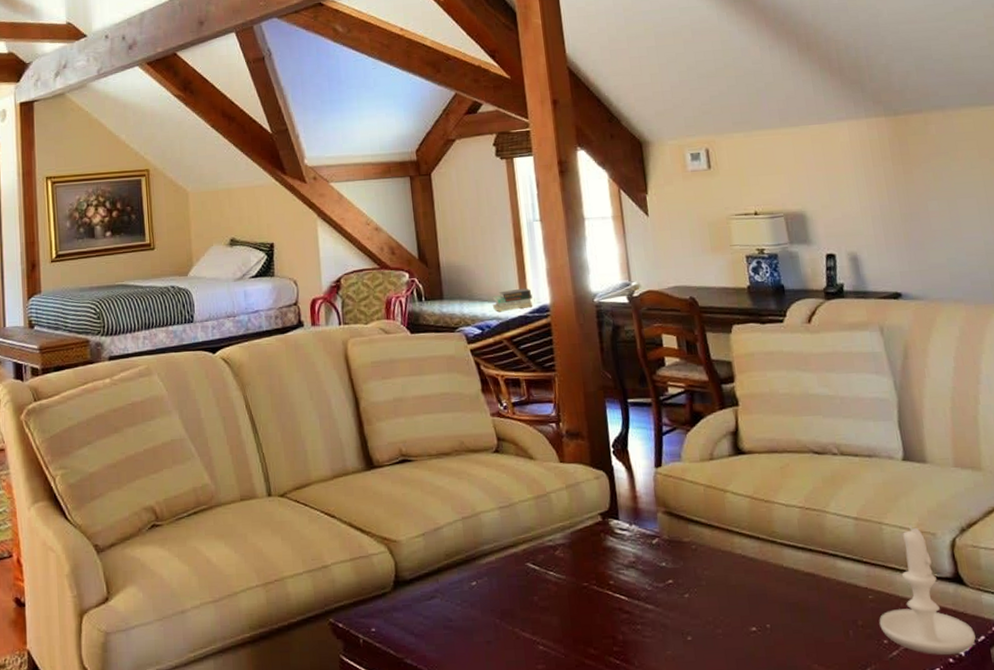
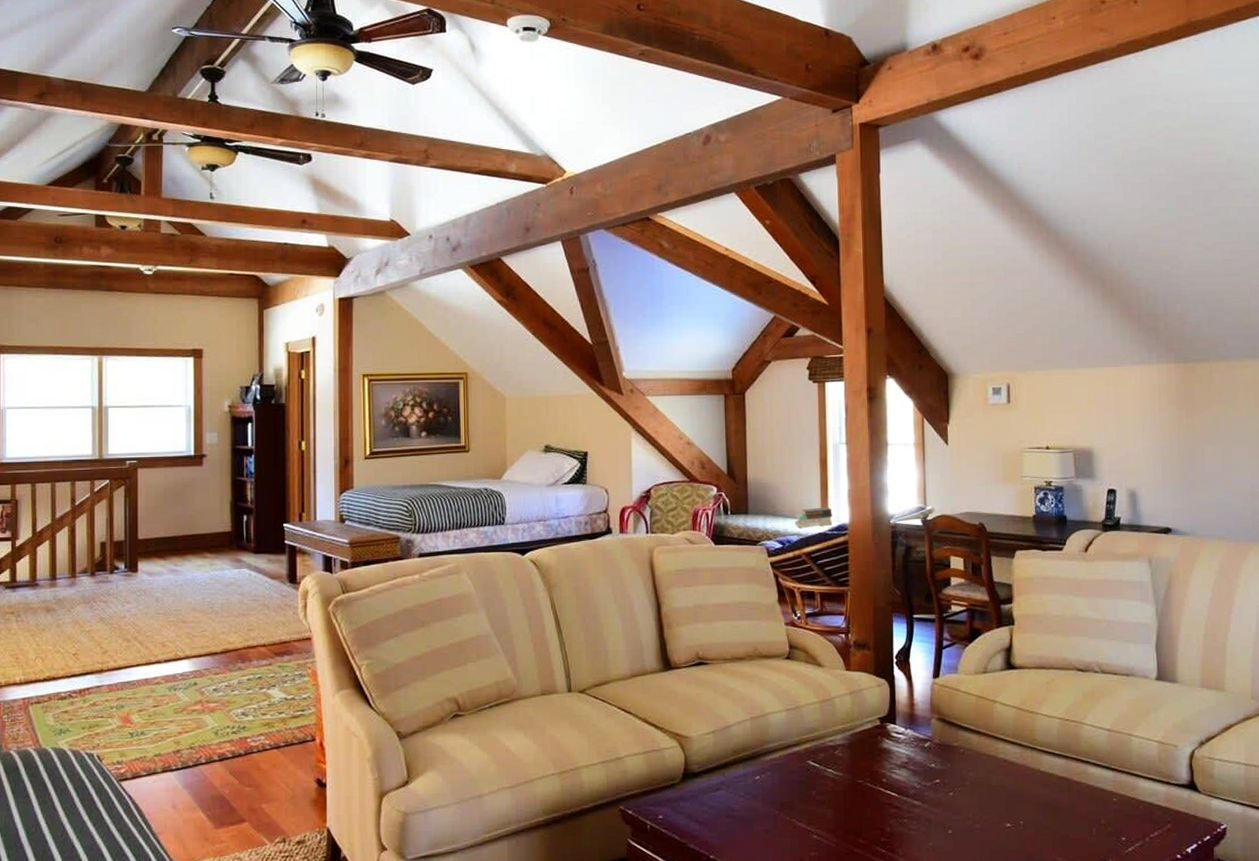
candle: present [879,525,976,656] -> none [1120,737,1202,852]

